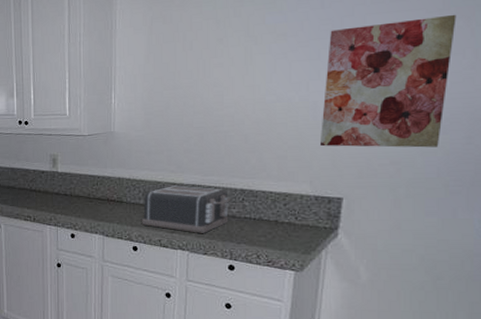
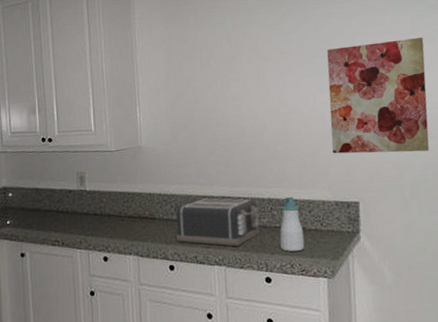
soap bottle: none [248,188,275,244] -> present [279,196,305,252]

